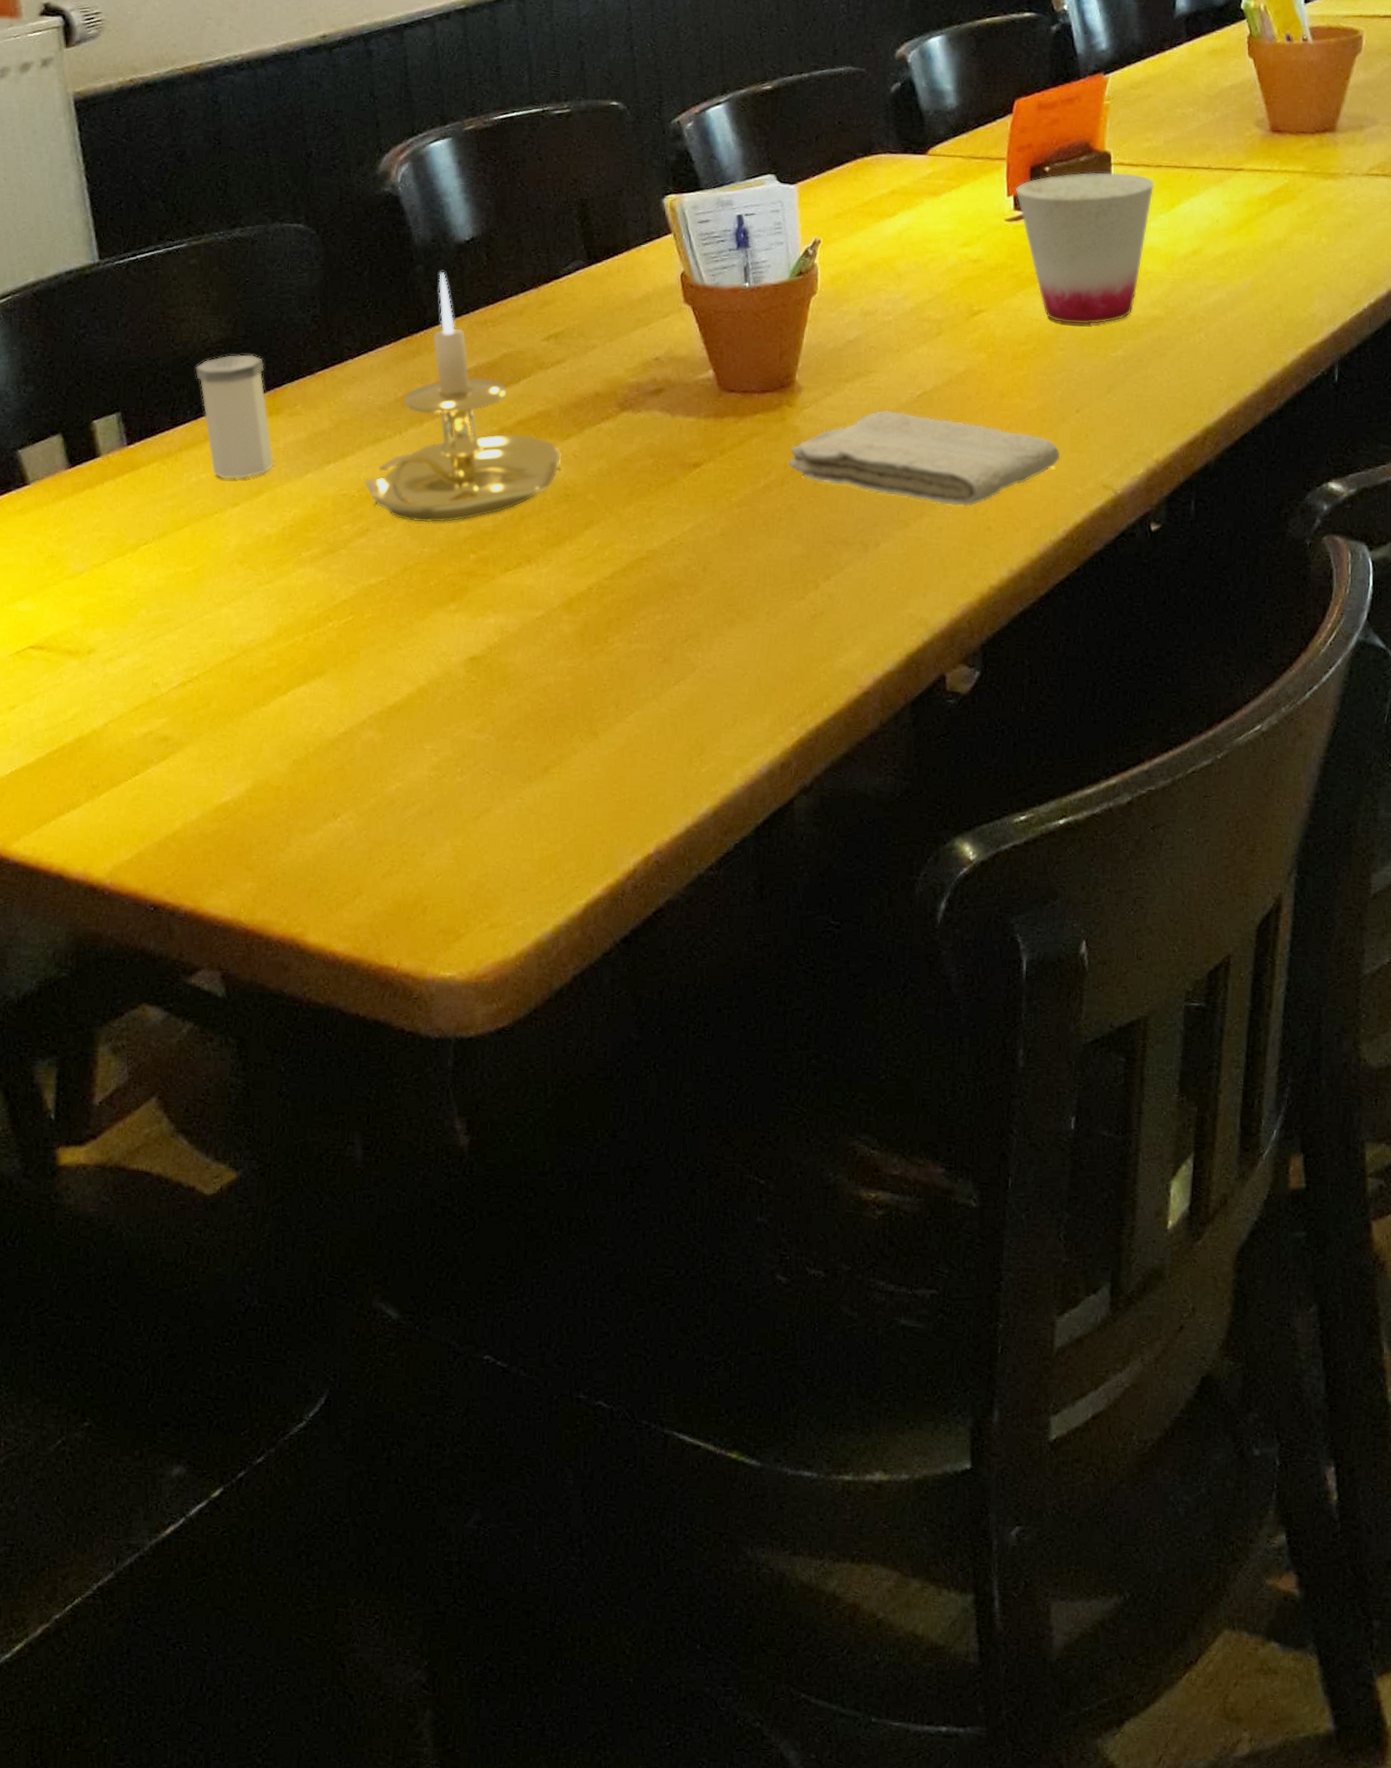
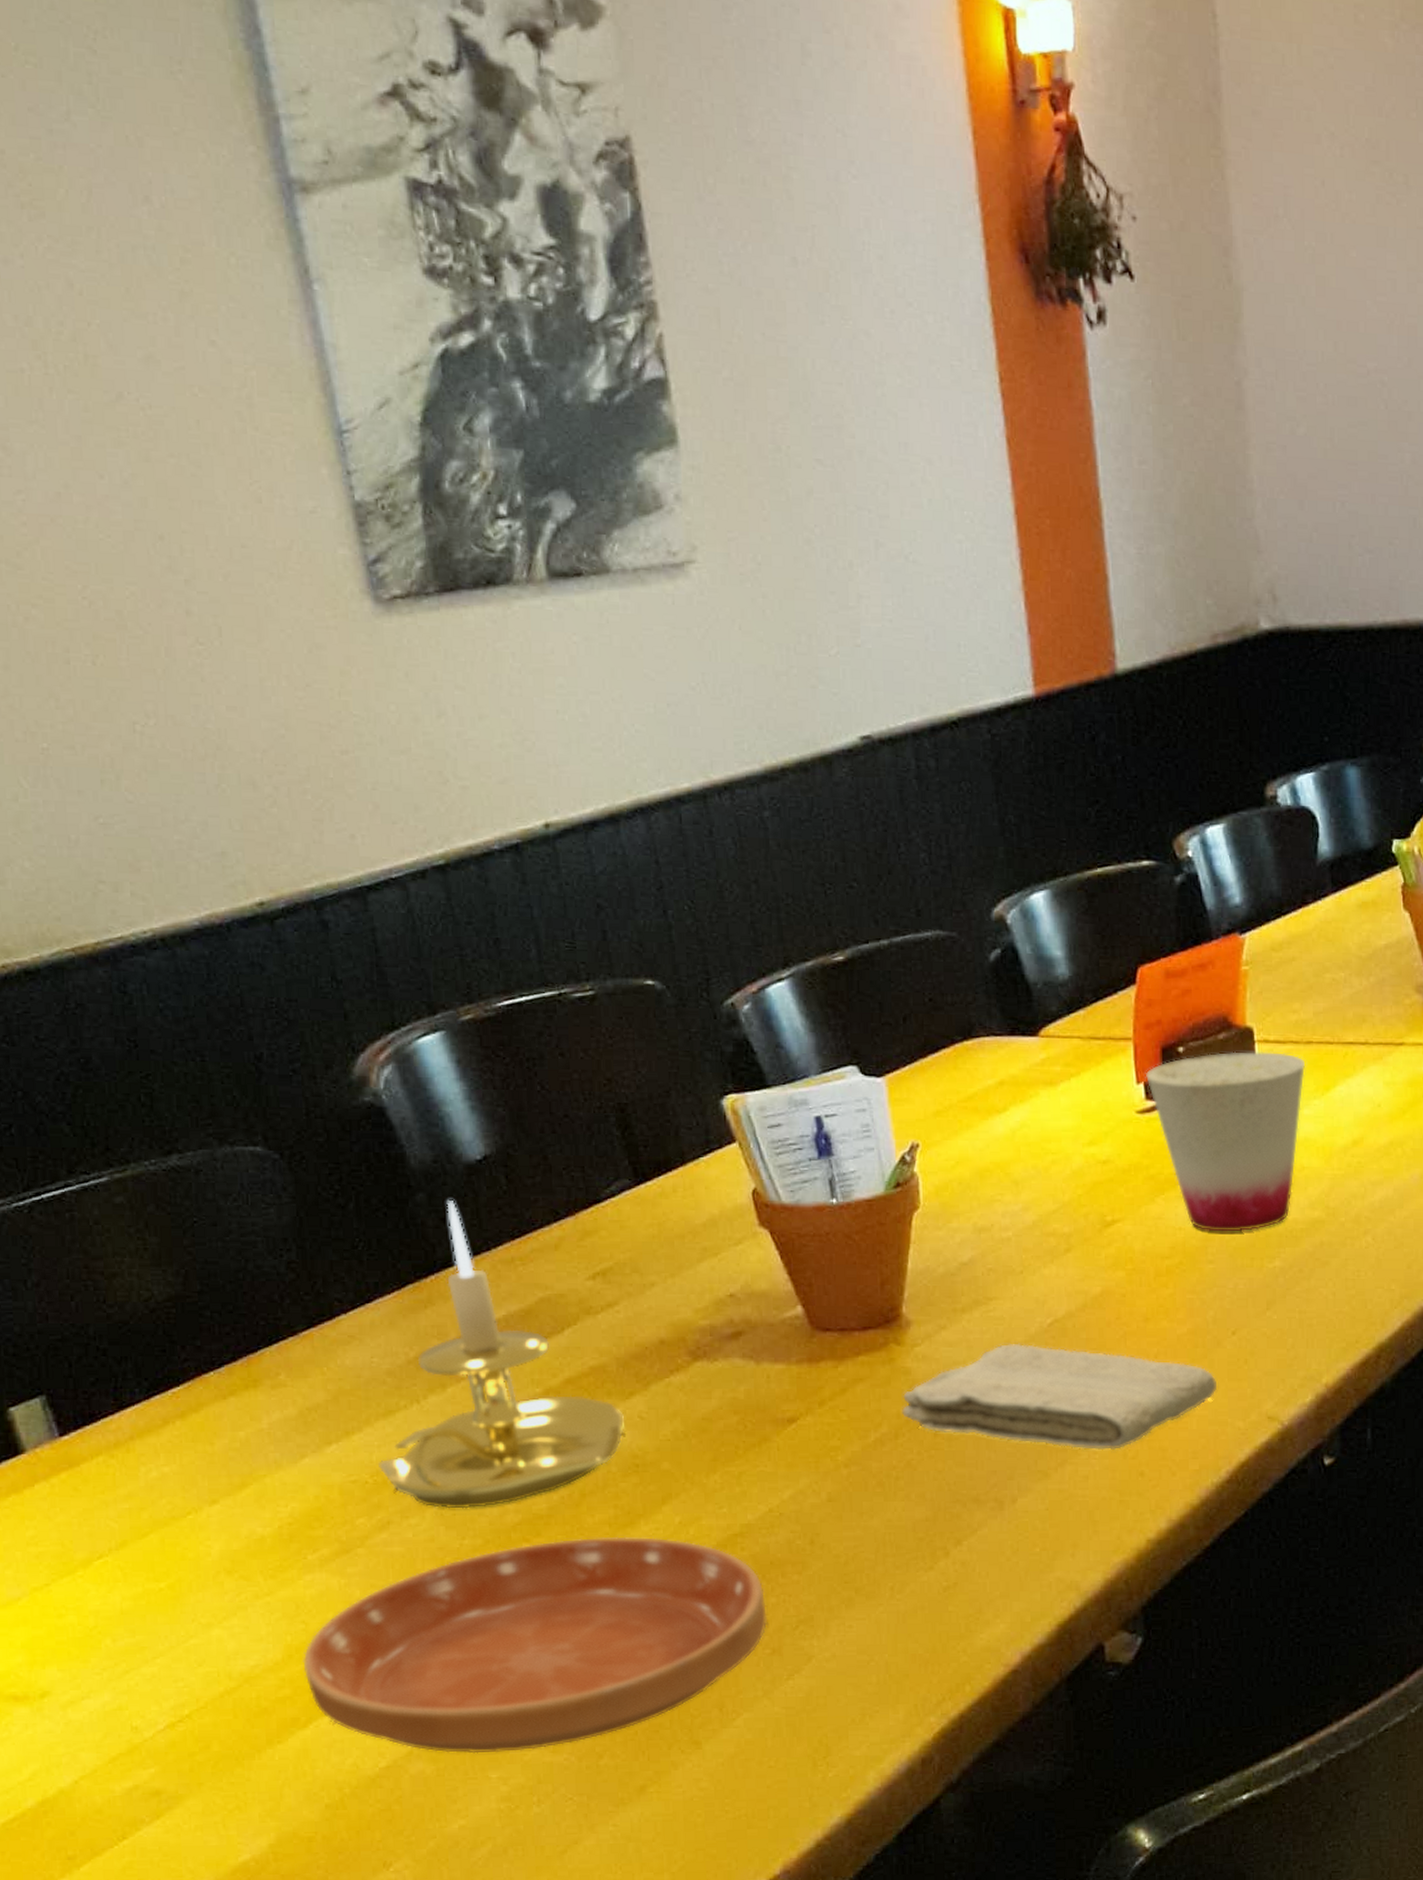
salt shaker: present [195,354,274,479] -> none [139,1315,259,1471]
saucer: none [289,553,662,729] -> present [302,1536,767,1754]

